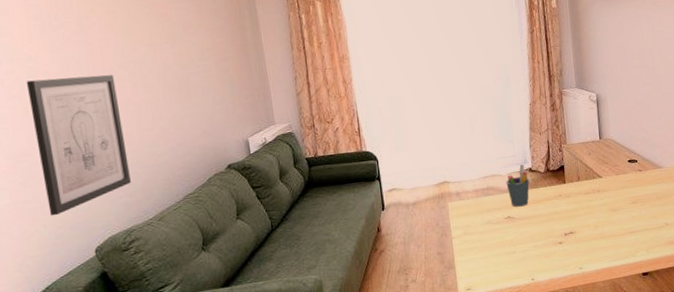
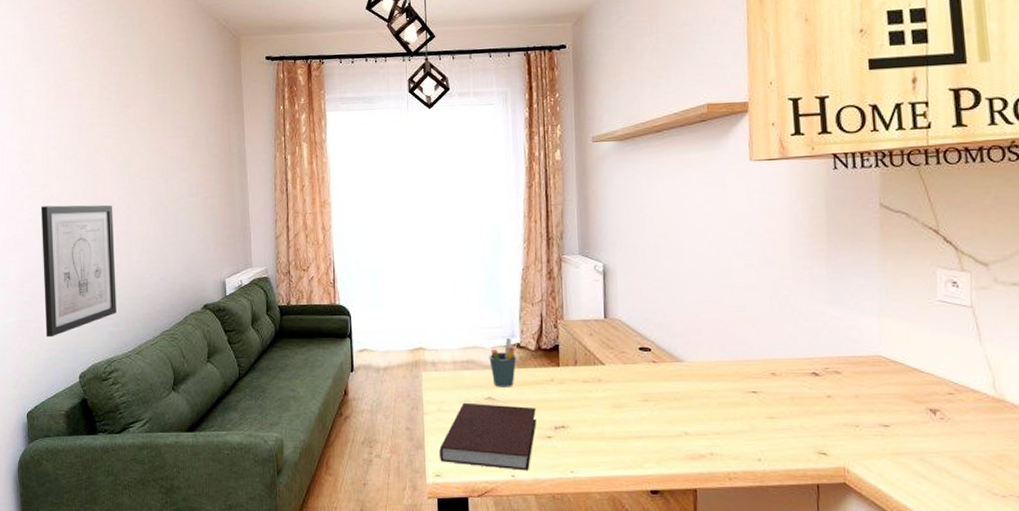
notebook: none [468,220,550,277] -> present [439,402,537,471]

